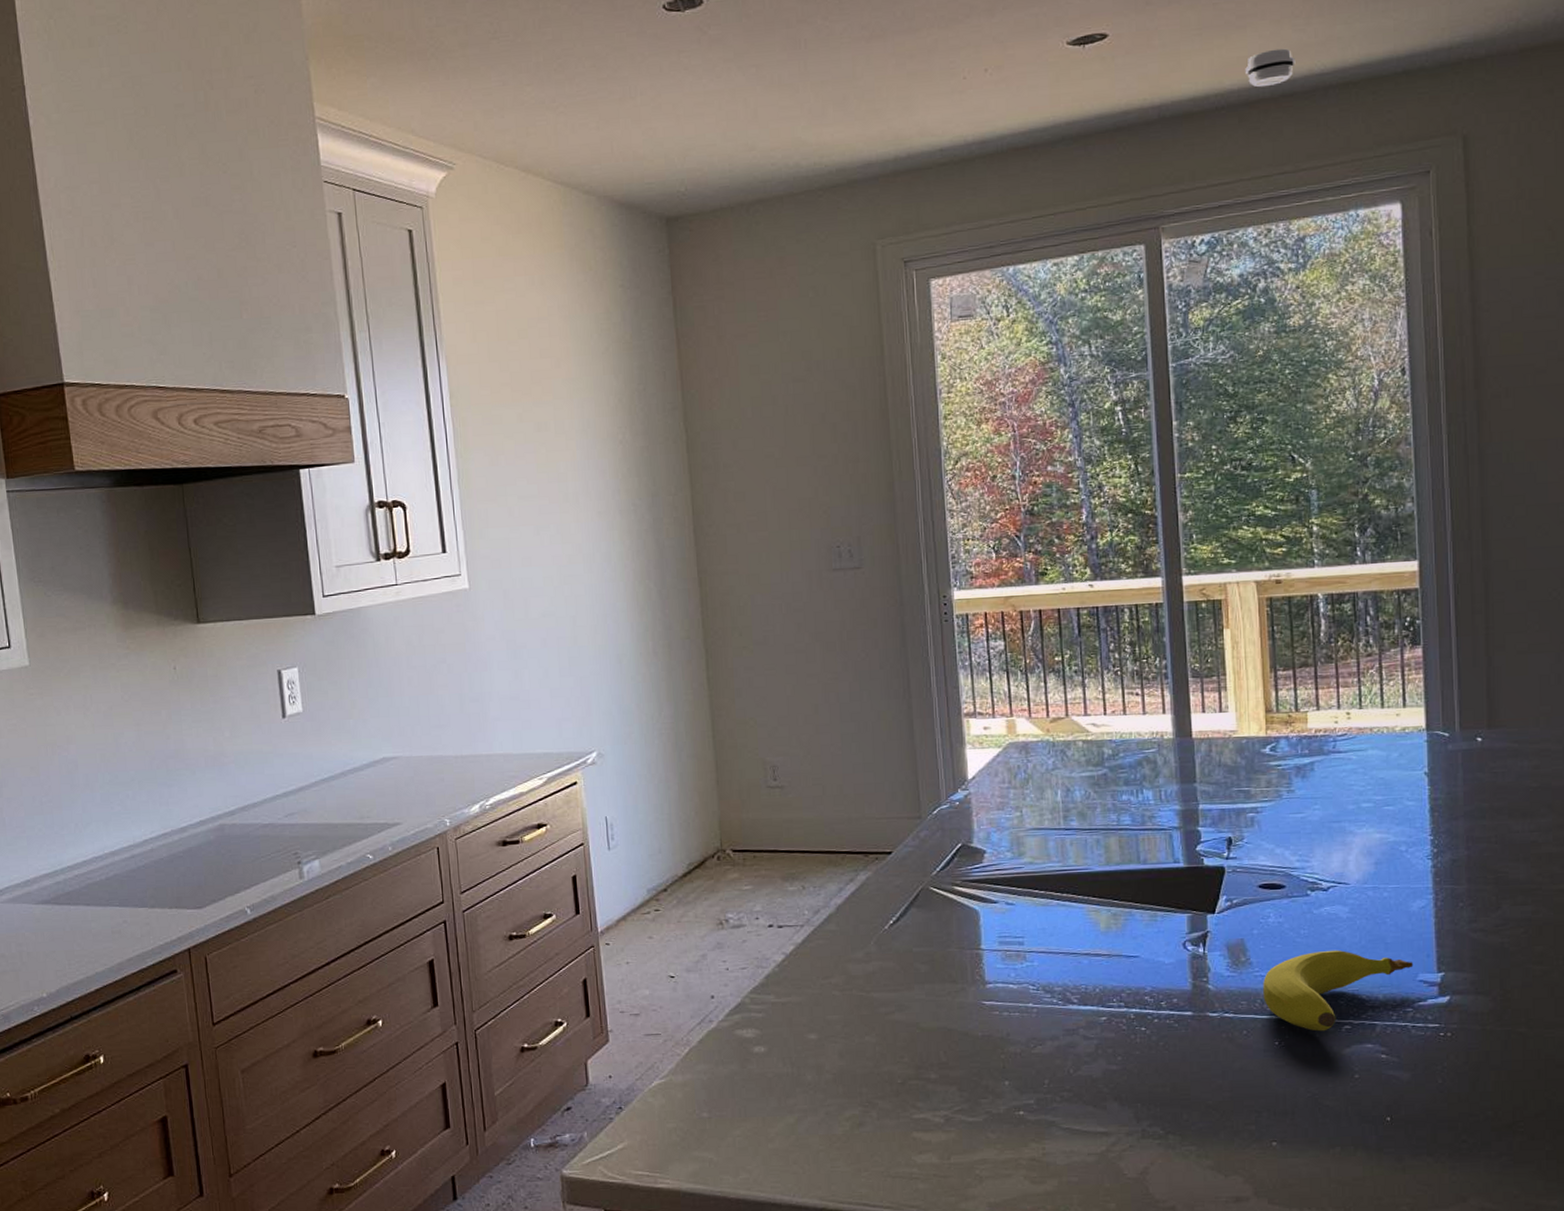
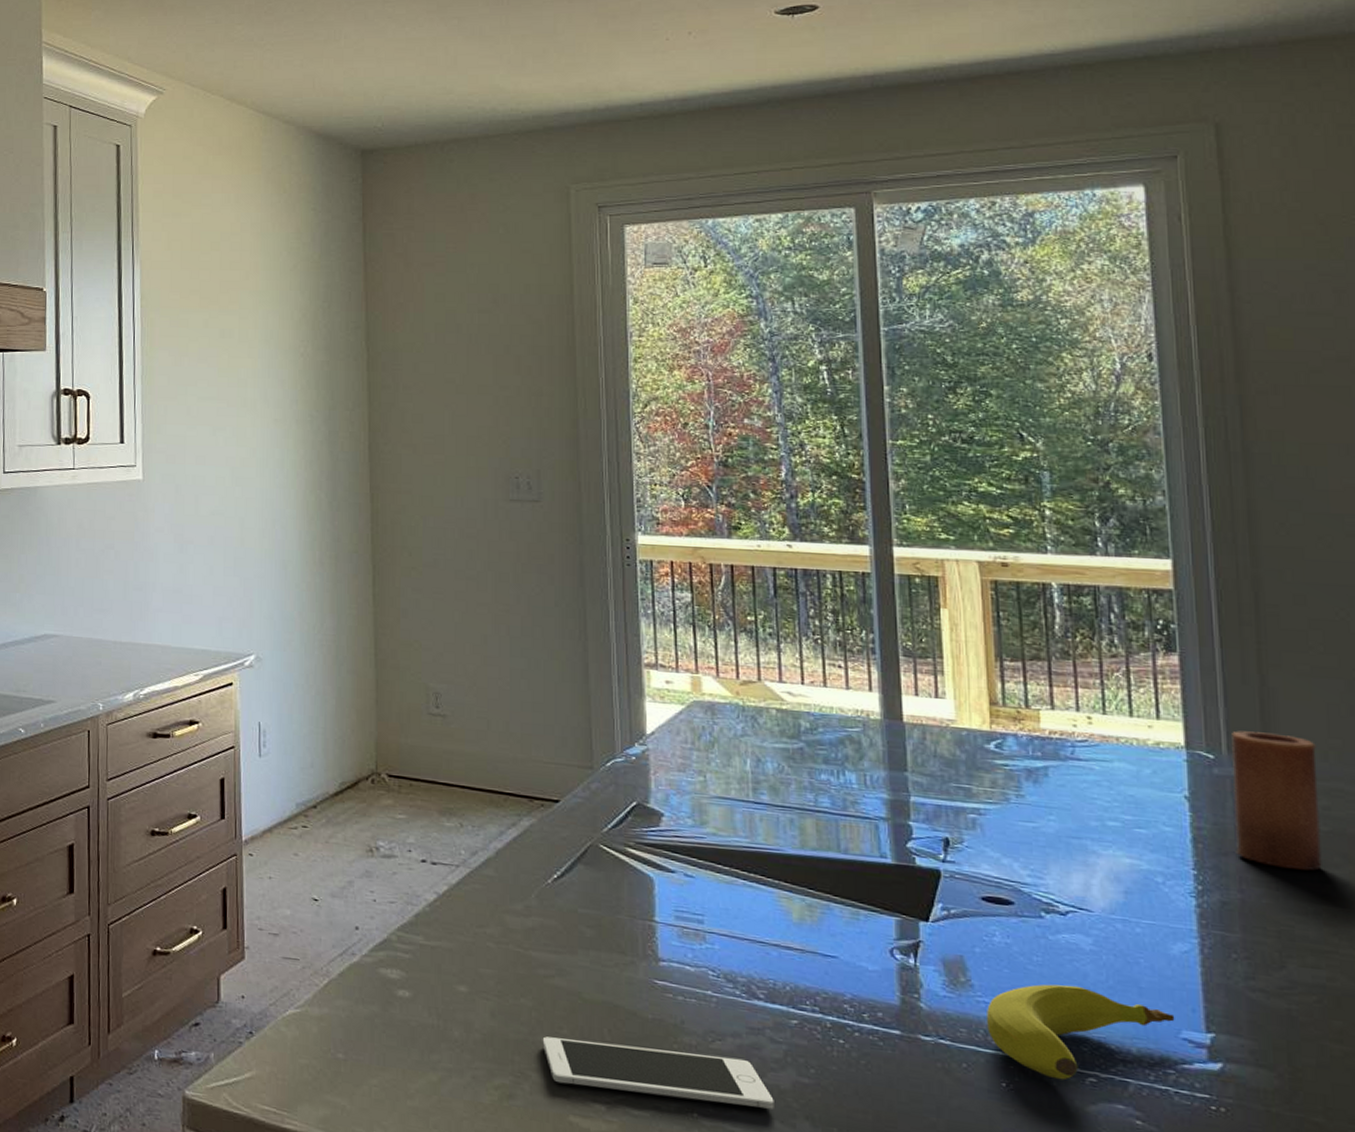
cell phone: none [886,1058,1088,1106] -> present [542,1036,774,1110]
smoke detector: present [1245,48,1295,87] -> none [967,28,1022,63]
candle: none [1462,707,1531,824] -> present [1231,730,1322,871]

